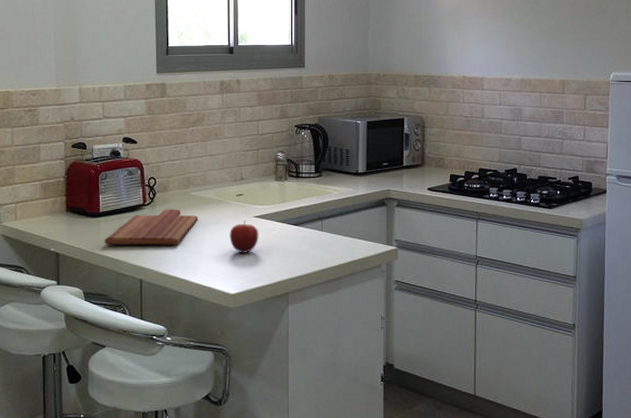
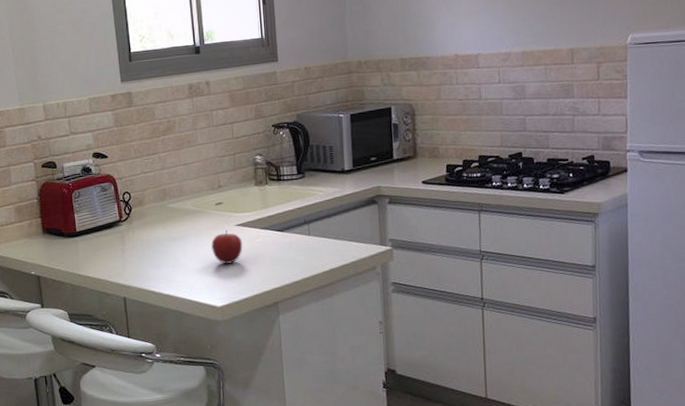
cutting board: present [104,209,198,245] -> none [84,223,177,264]

